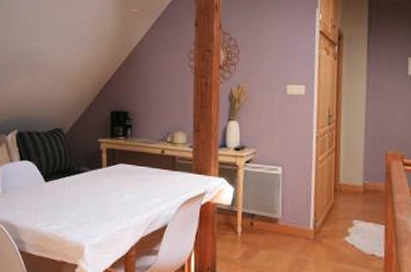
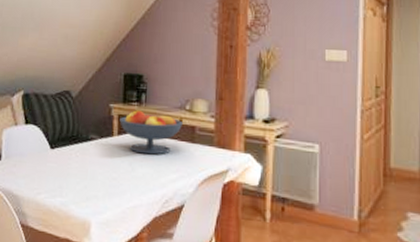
fruit bowl: none [108,144,164,183] -> present [120,110,182,155]

